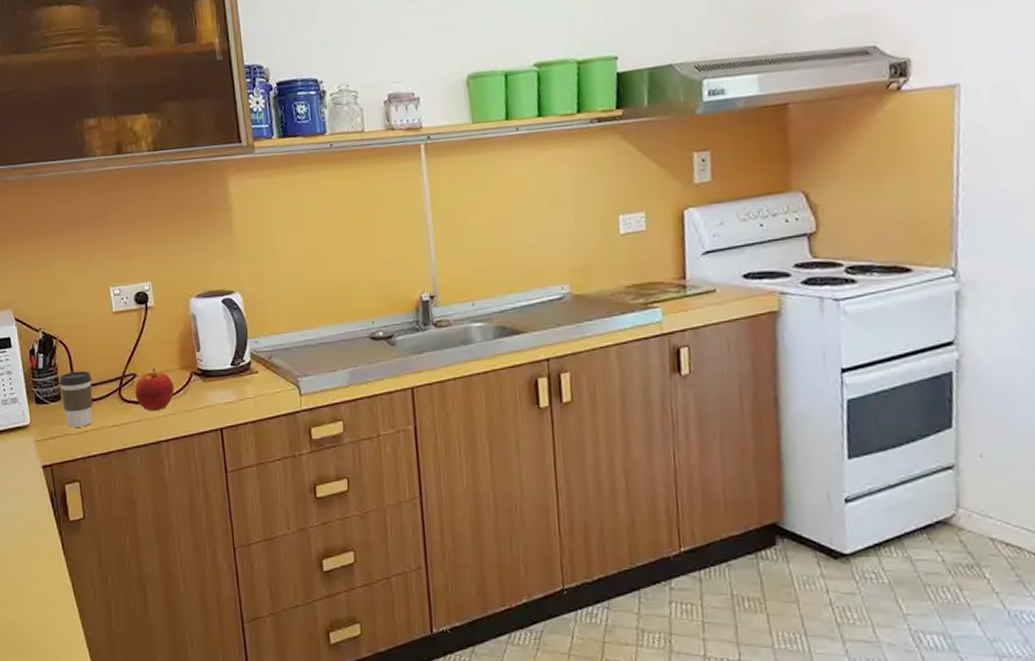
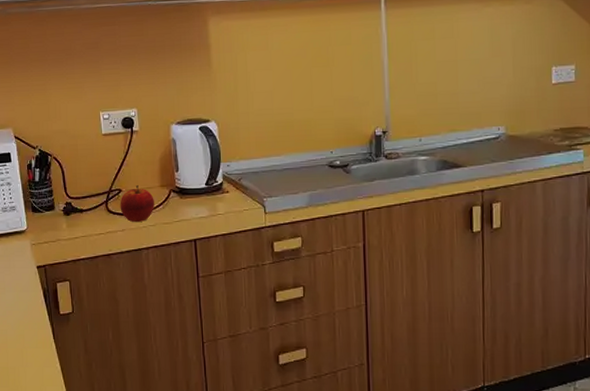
coffee cup: present [58,370,93,428] -> none [52,185,83,234]

